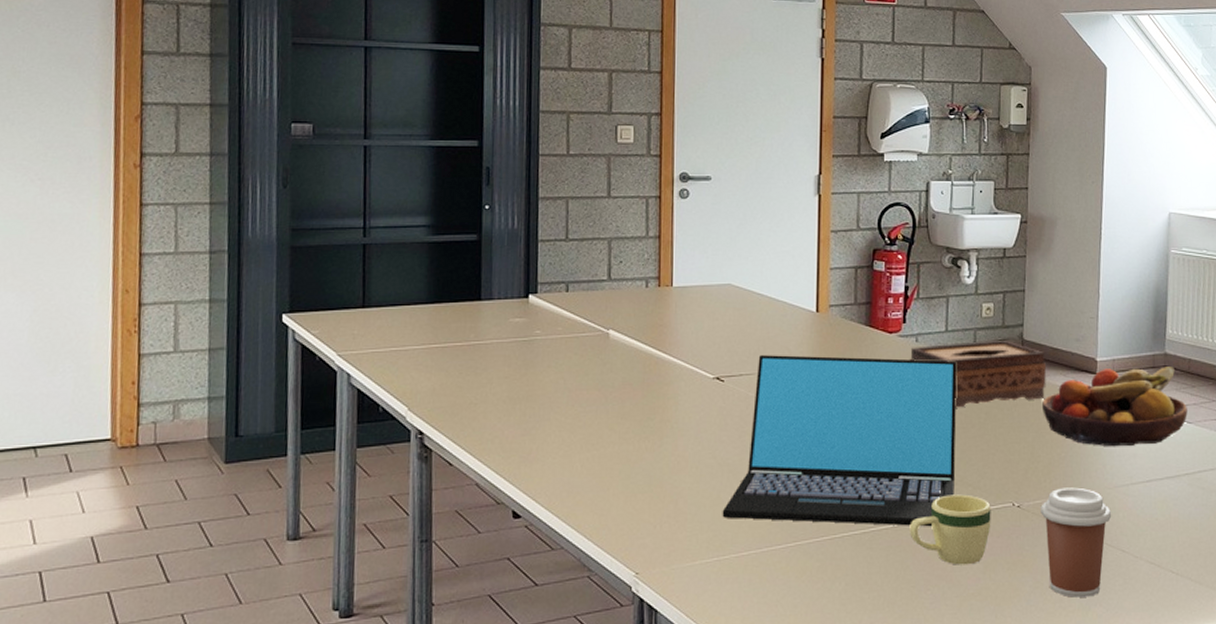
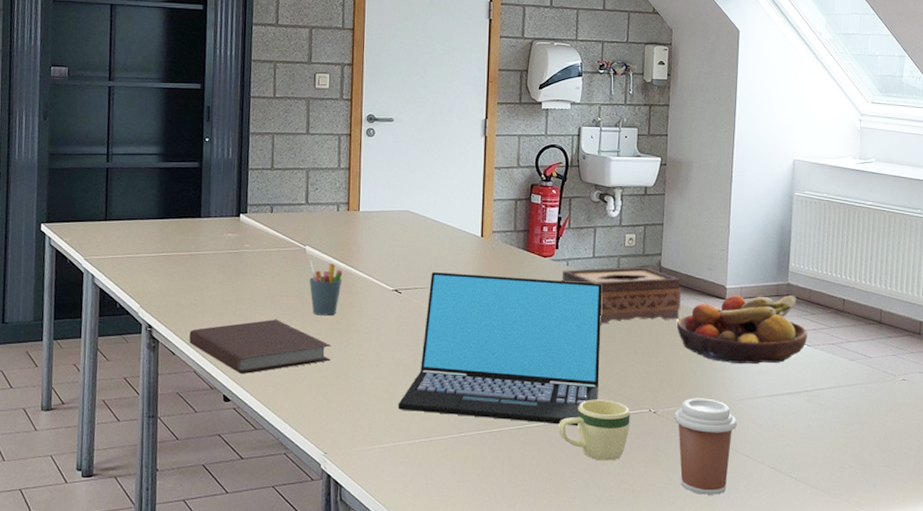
notebook: none [469,418,642,484] -> present [189,319,331,374]
pen holder: none [613,346,654,411] -> present [308,260,343,316]

